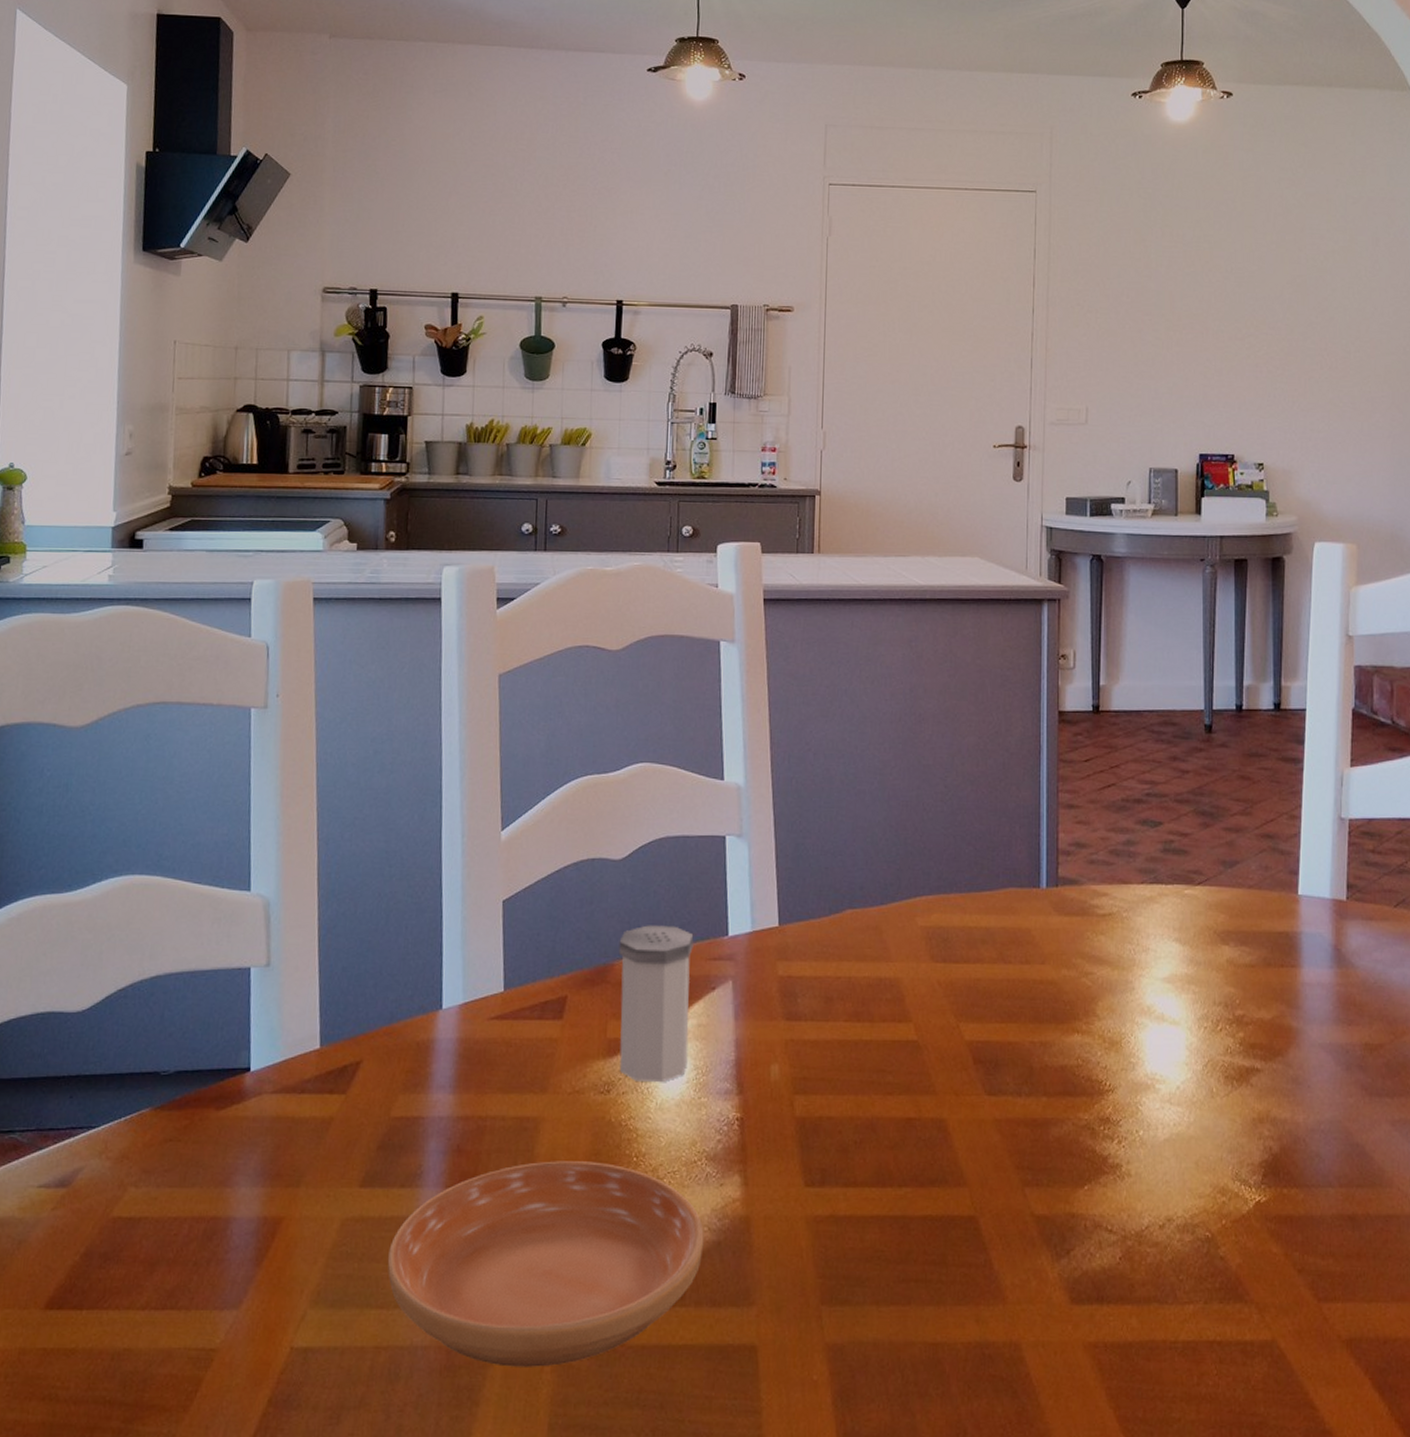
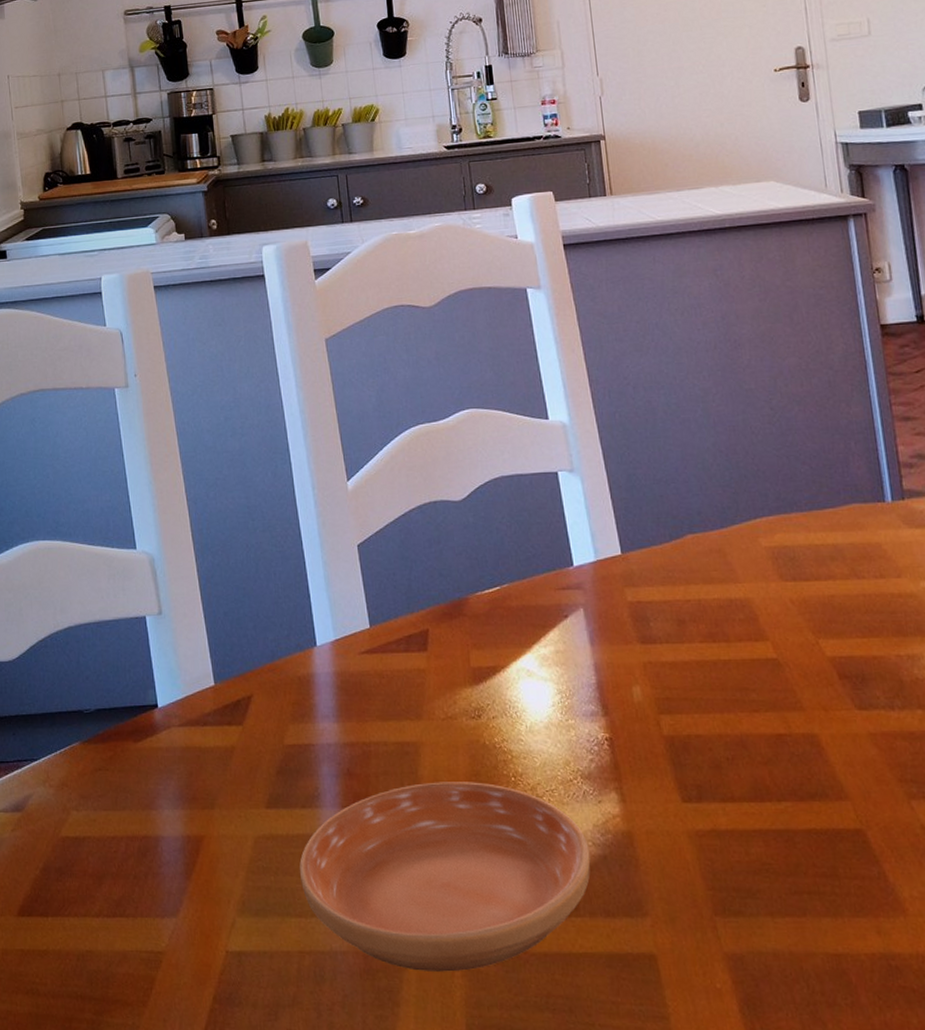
salt shaker: present [618,925,694,1083] -> none [470,559,551,707]

